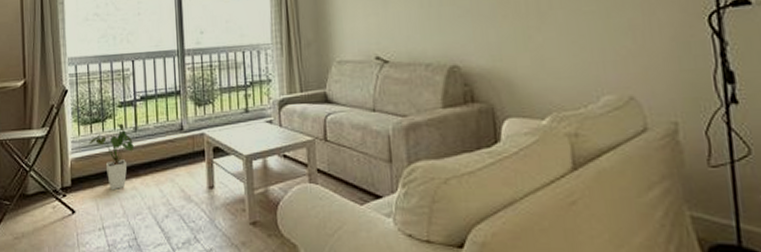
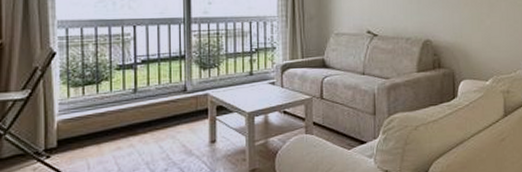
house plant: present [89,123,134,191] -> none [80,85,132,150]

